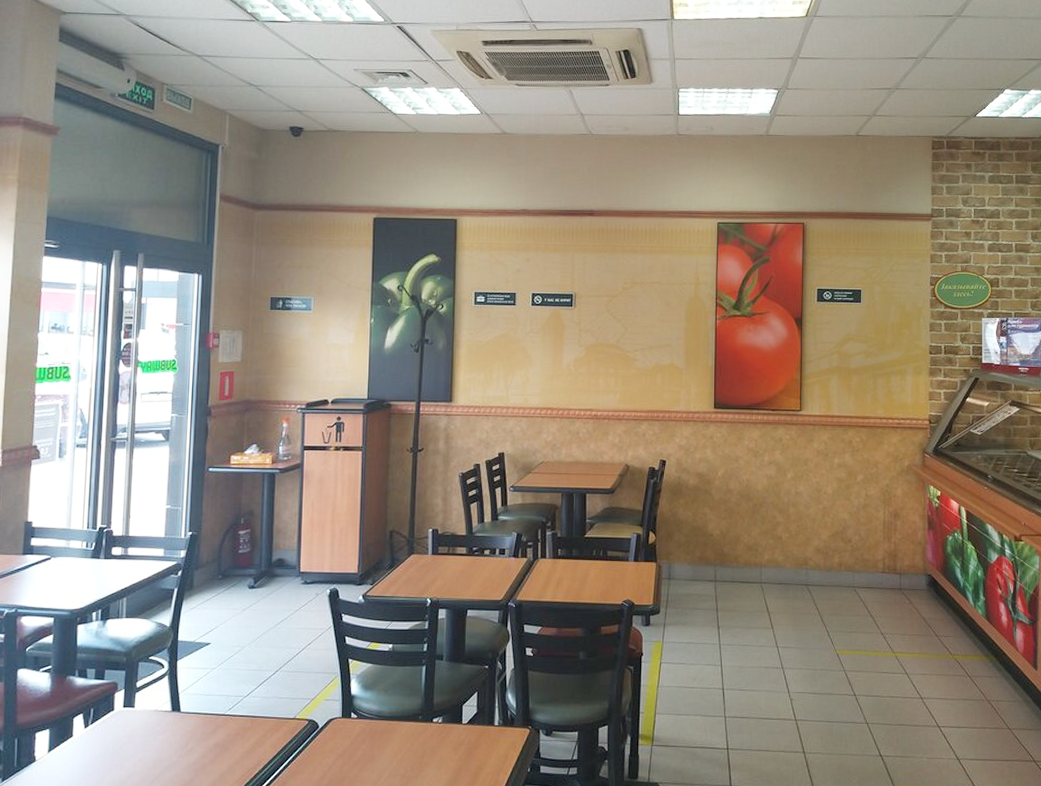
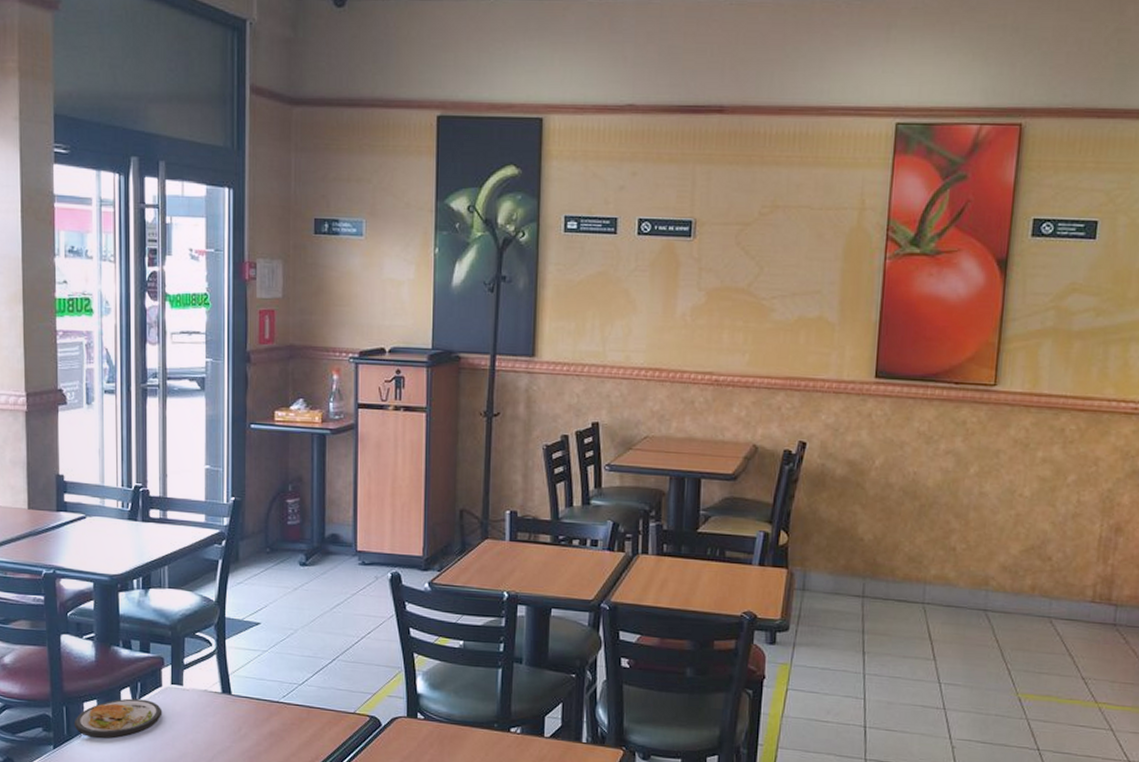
sandwich: none [24,724,113,767] -> present [74,698,163,739]

